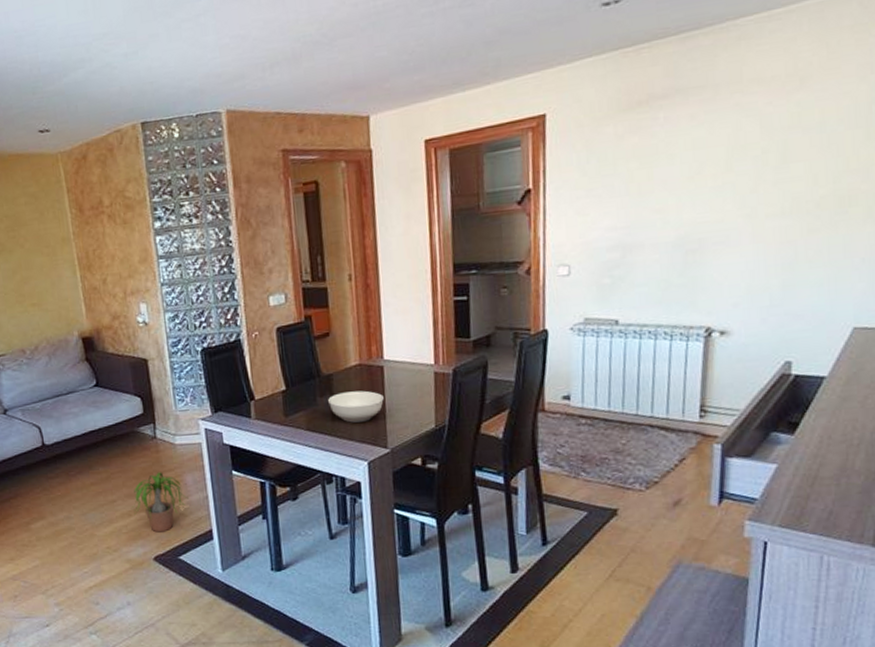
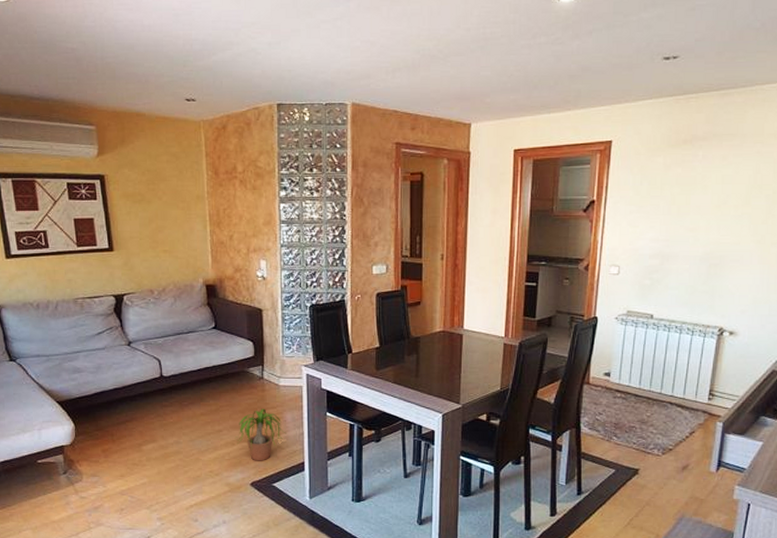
bowl: present [328,390,384,423] -> none [414,353,460,380]

